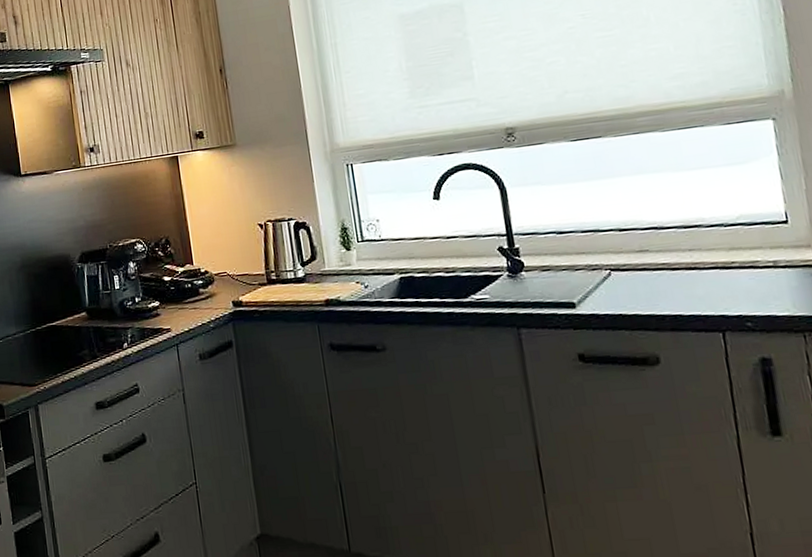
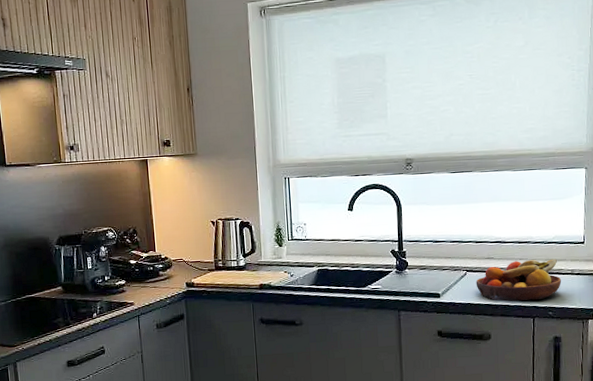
fruit bowl: none [626,246,761,310] -> present [476,258,562,302]

